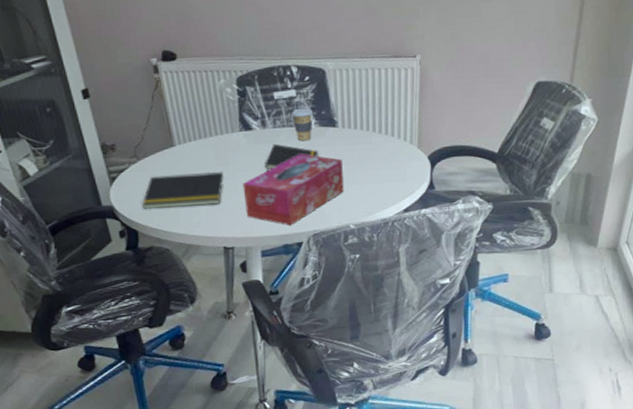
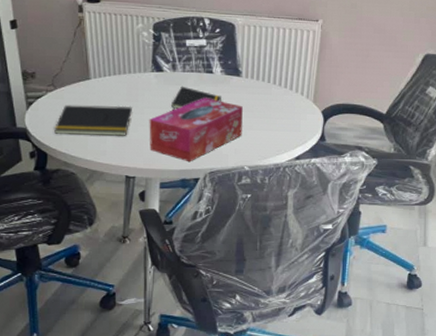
coffee cup: present [291,108,314,142] -> none [200,56,221,87]

